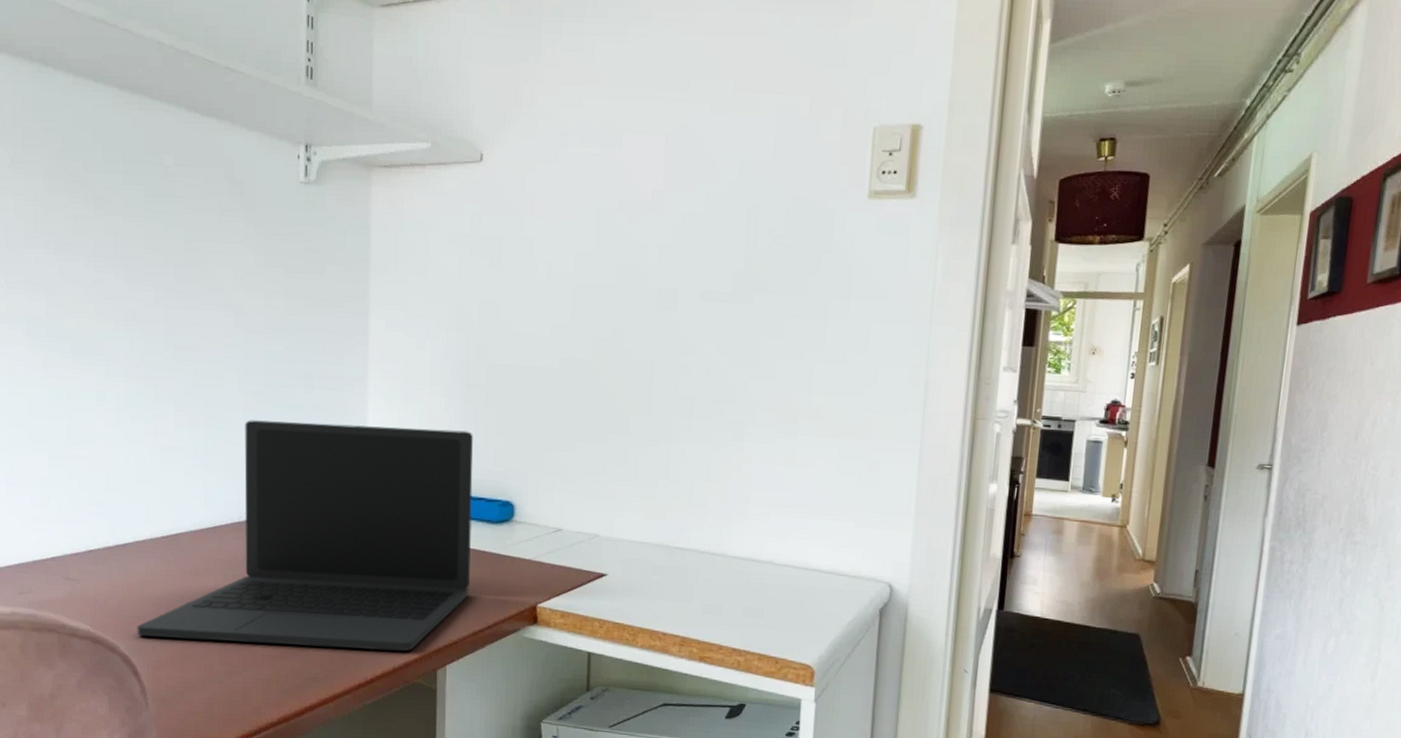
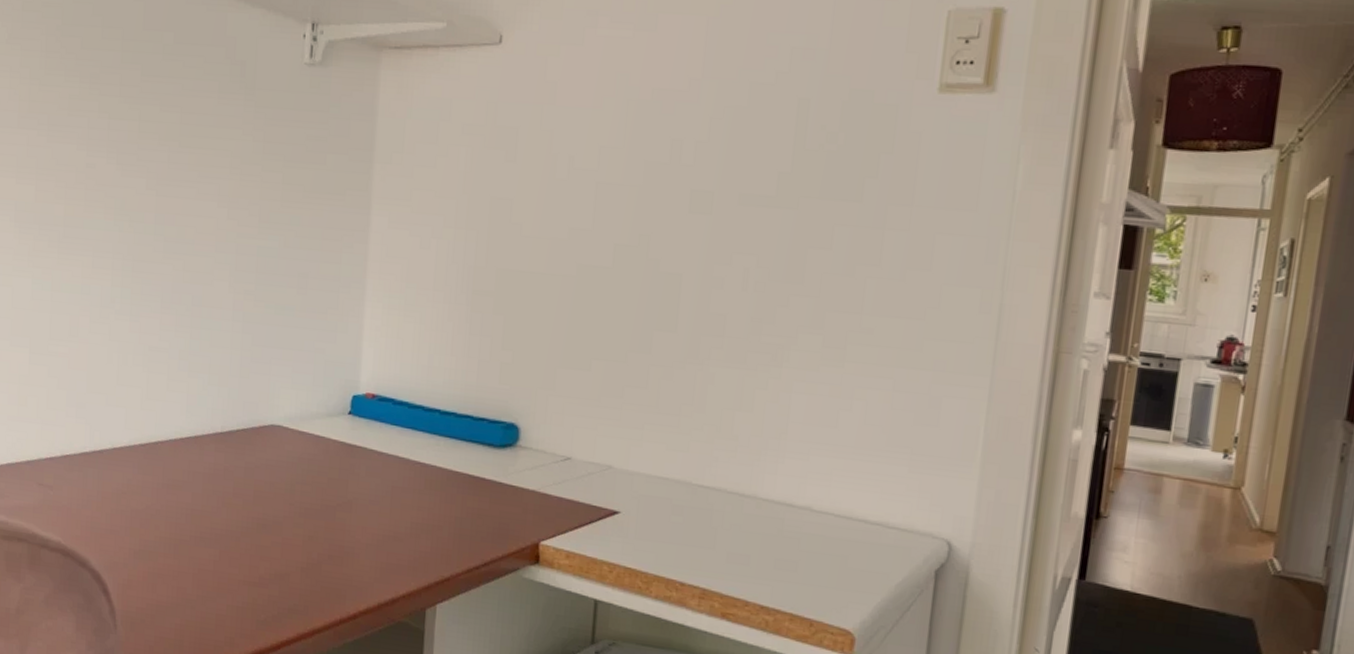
laptop: present [137,420,473,652] -> none [109,321,478,586]

